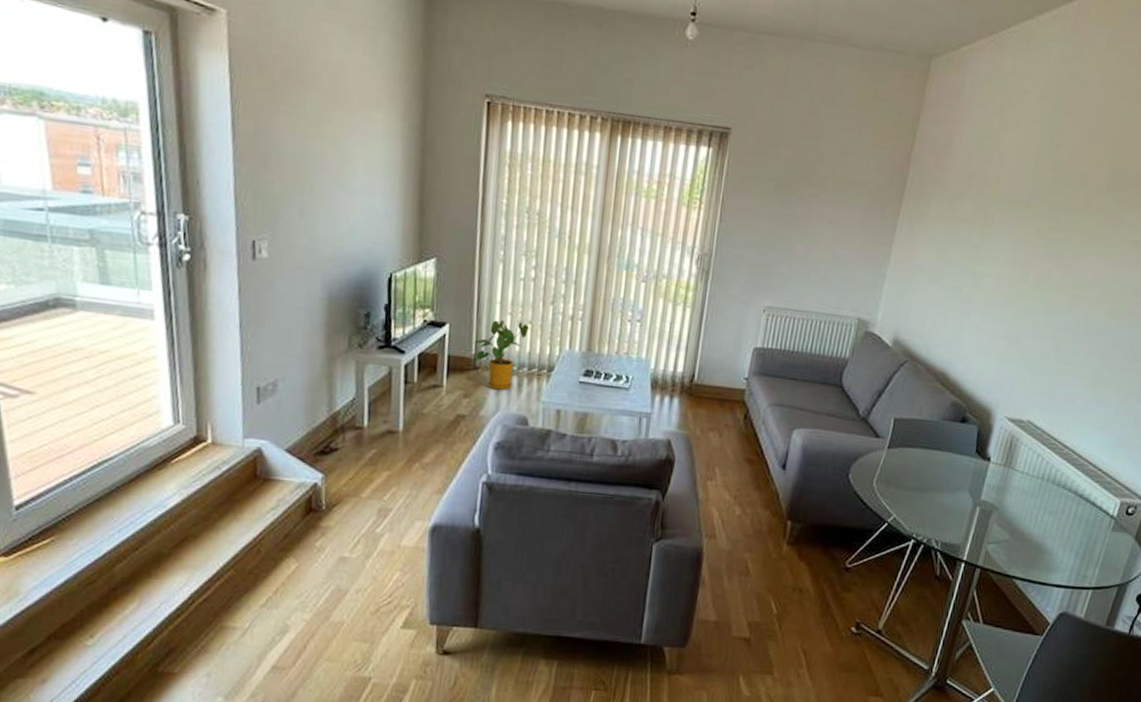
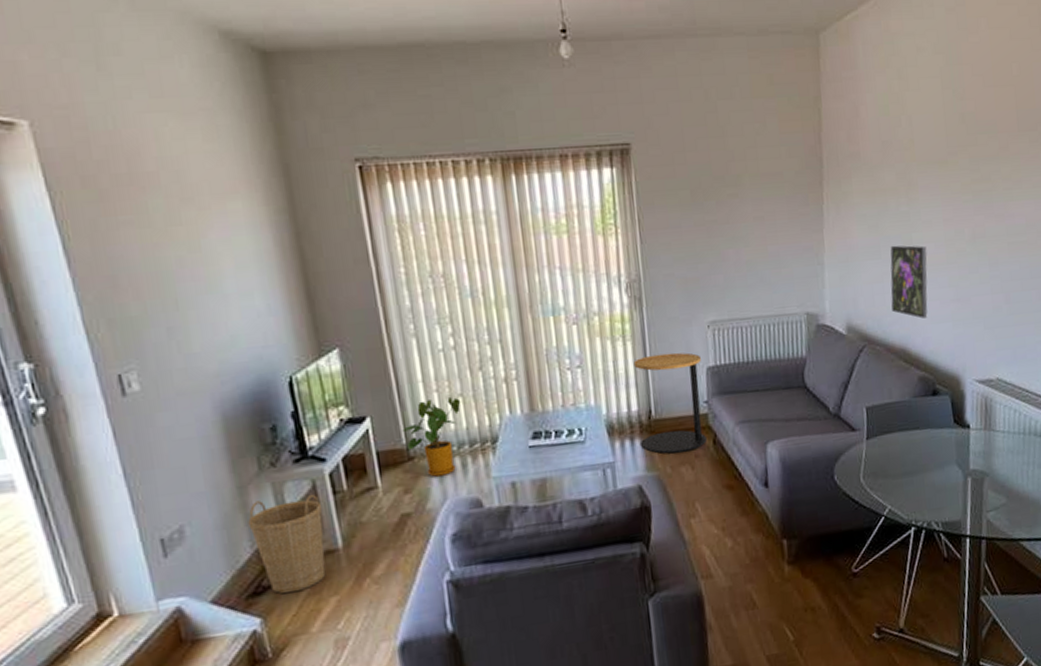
basket: none [329,374,393,460] -> present [248,493,326,594]
side table: none [678,325,751,420] -> present [633,352,707,454]
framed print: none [941,273,989,348] -> present [890,245,928,319]

